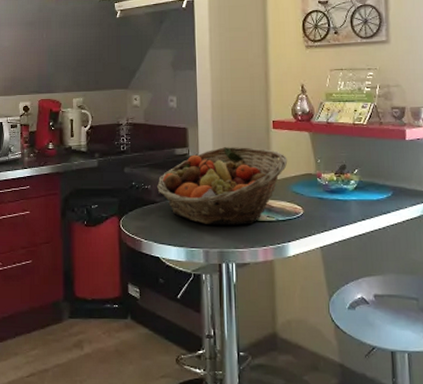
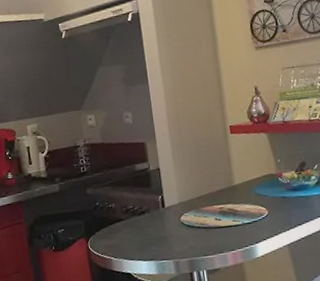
fruit basket: present [156,146,288,226] -> none [120,154,249,236]

